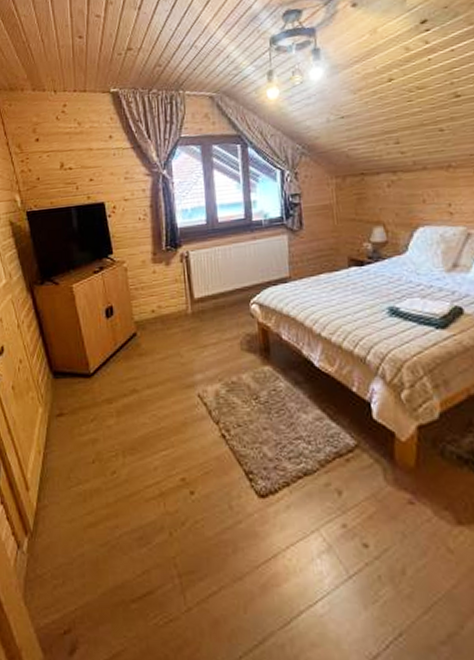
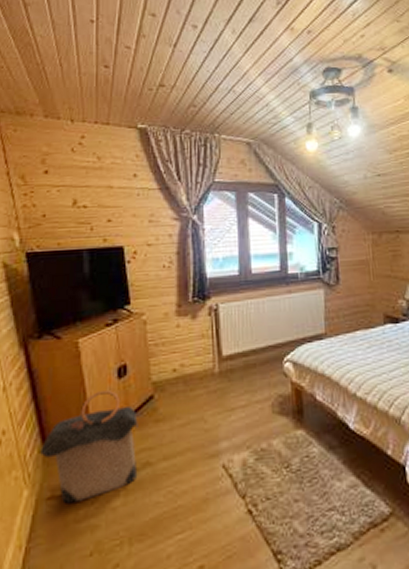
laundry hamper: none [49,328,127,421] -> present [40,390,138,504]

